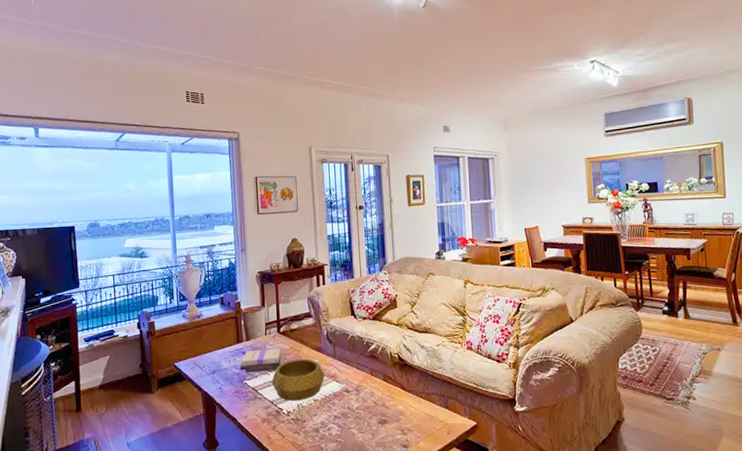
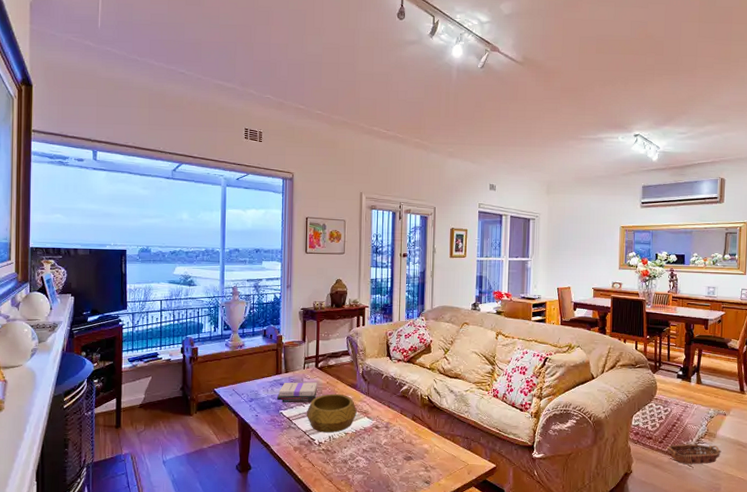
basket: none [659,384,720,407] -> present [666,444,722,465]

